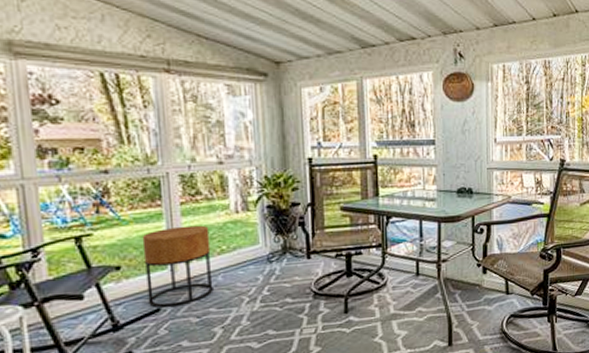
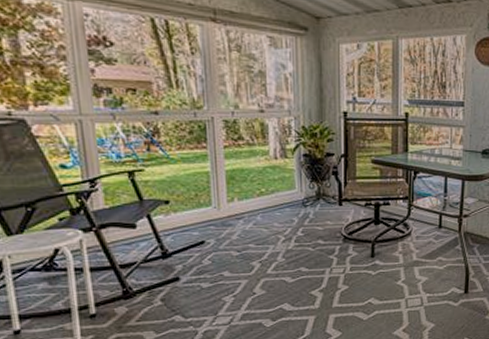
side table: present [142,225,213,308] -> none [188,168,253,240]

